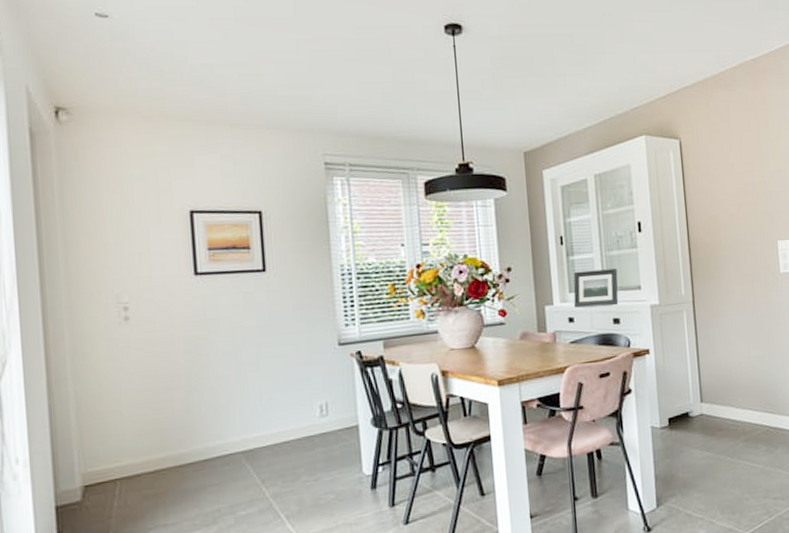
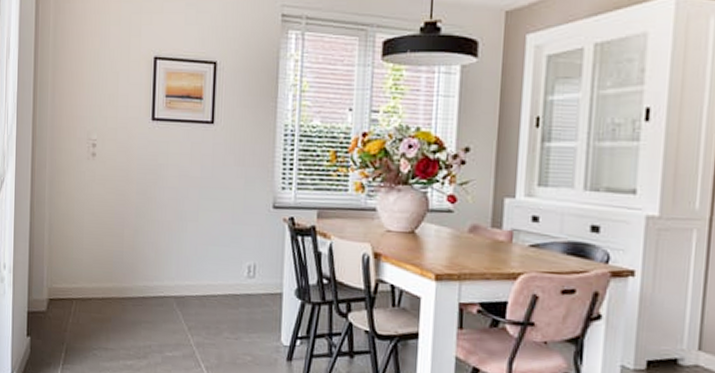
picture frame: present [573,268,619,308] -> none [542,162,607,210]

